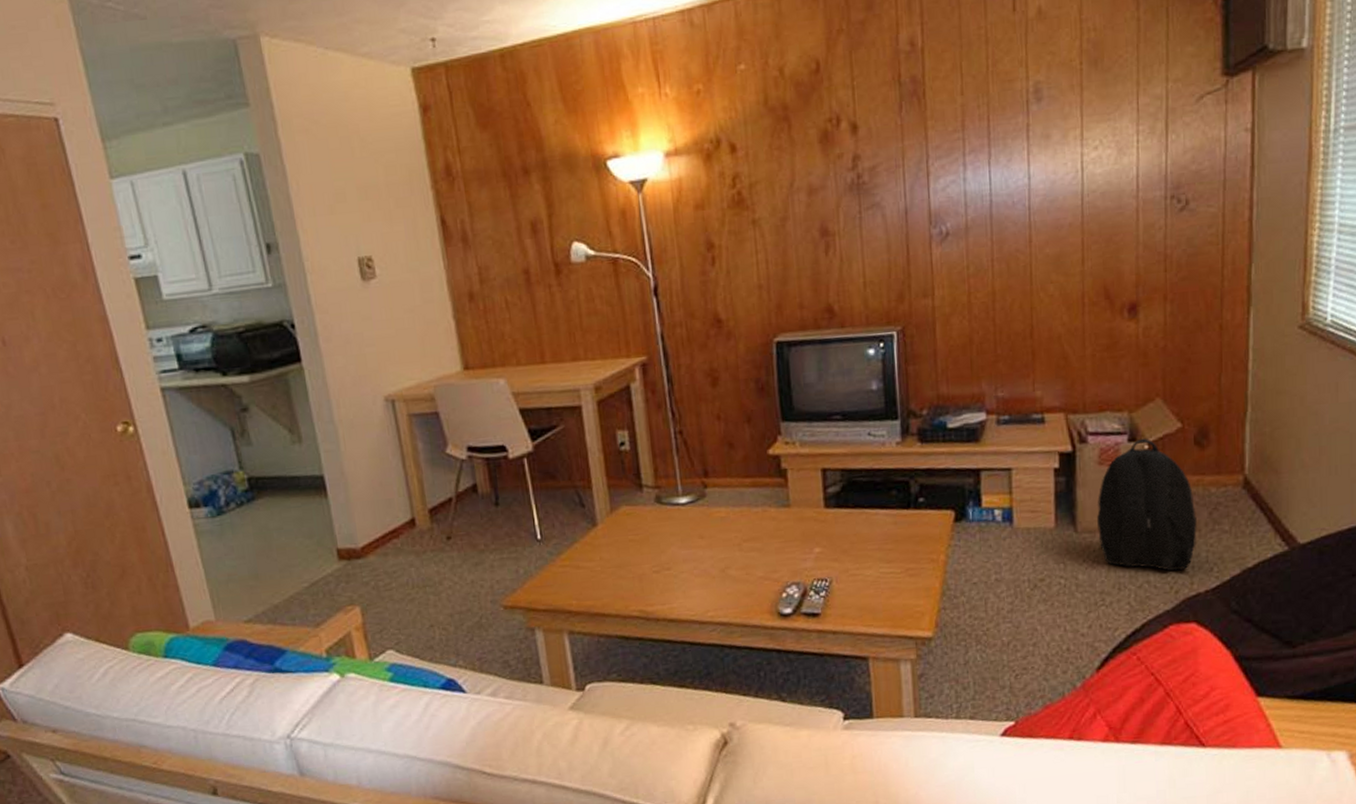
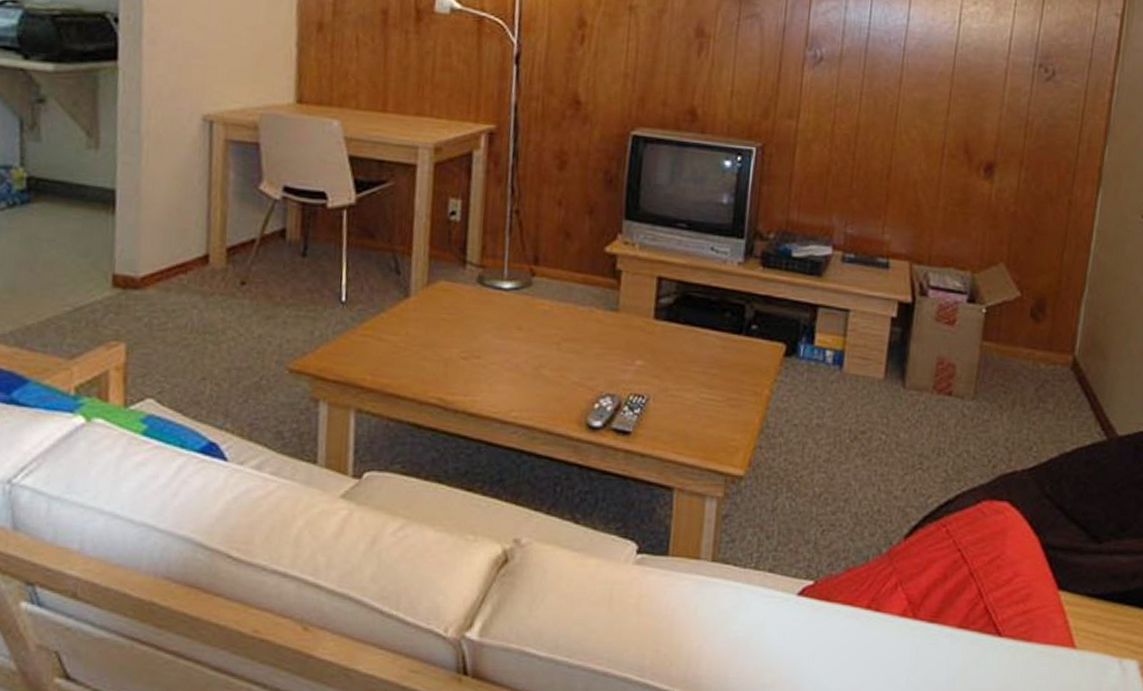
backpack: present [1097,438,1197,572] -> none [925,301,1023,445]

